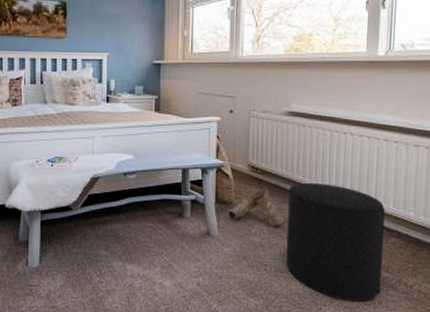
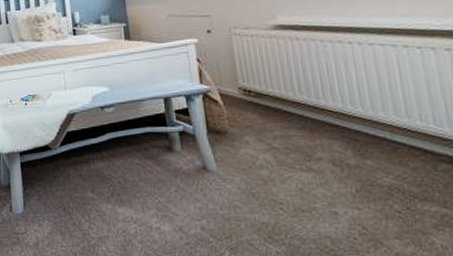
boots: present [228,187,284,226] -> none [224,111,294,157]
stool: present [286,182,385,302] -> none [293,102,442,247]

